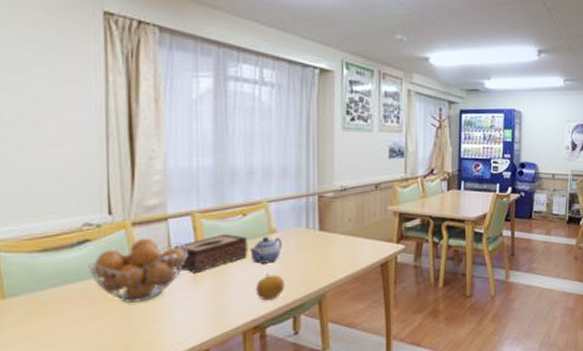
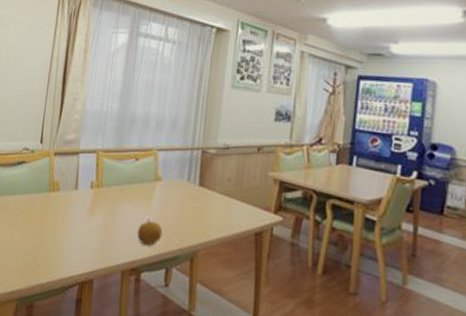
fruit basket: present [88,237,187,303] -> none [21,166,90,222]
tissue box: present [172,233,248,273] -> none [78,173,137,207]
teapot: present [250,236,283,264] -> none [137,182,166,210]

